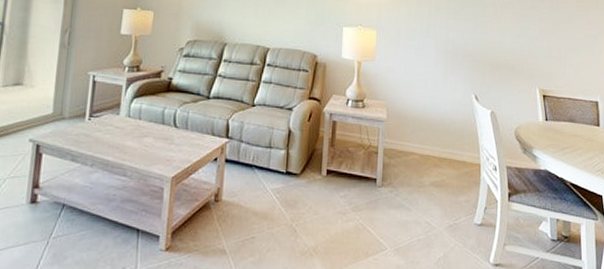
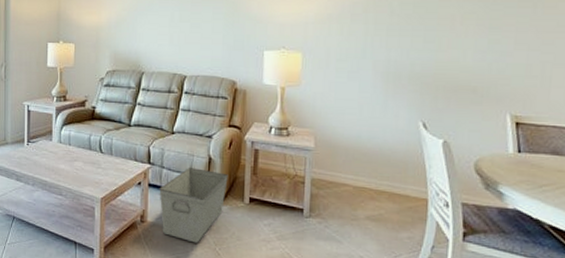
storage bin: none [236,141,307,221] -> present [159,168,228,243]

